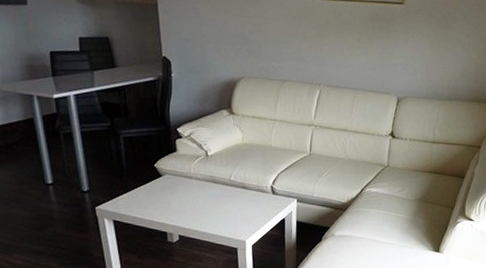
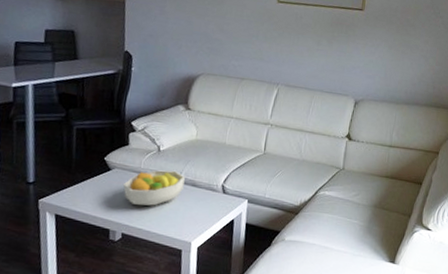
fruit bowl: none [176,174,235,209] -> present [123,170,185,206]

